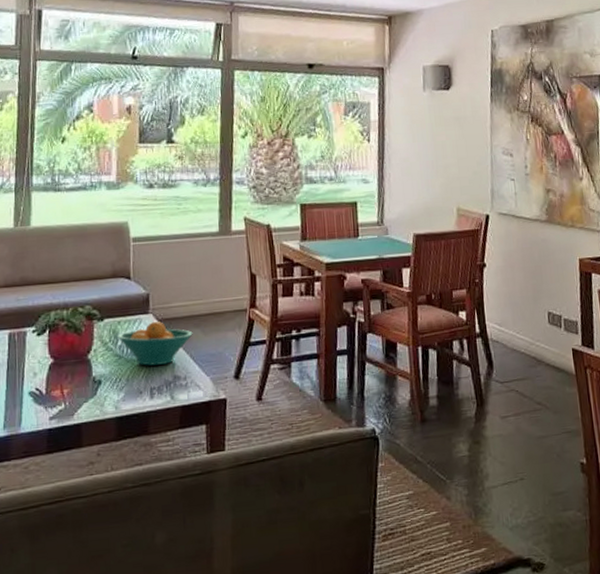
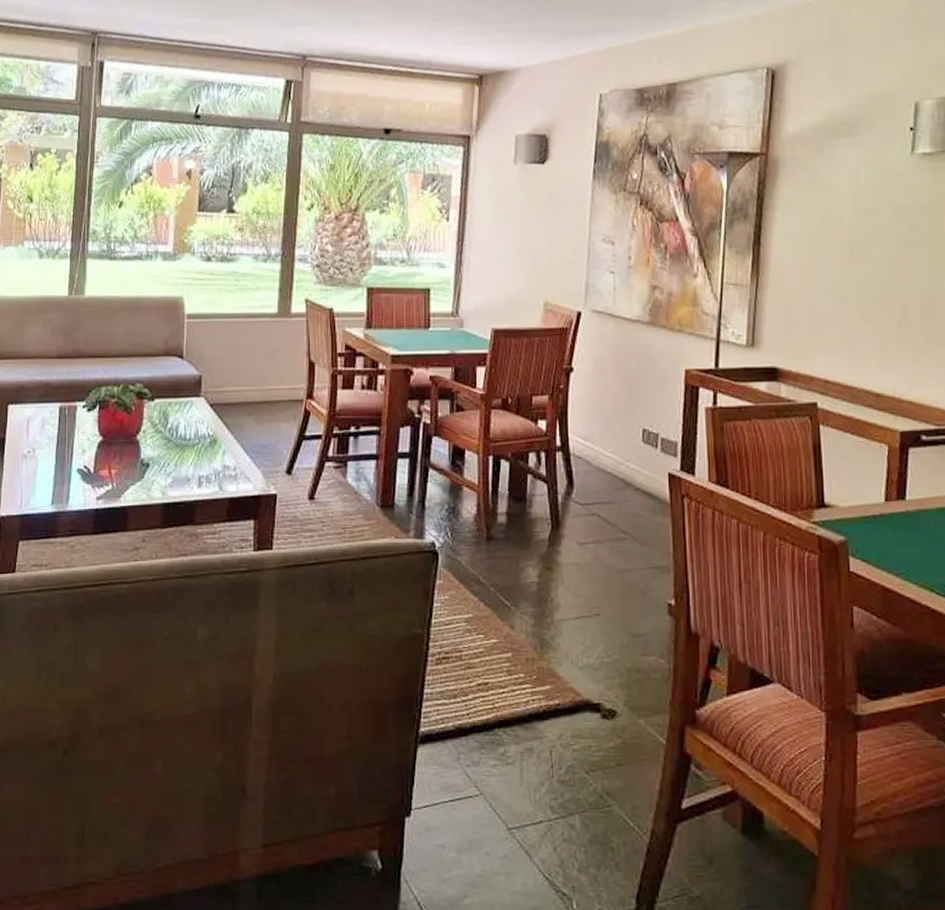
fruit bowl: present [117,321,193,366] -> none [167,405,245,452]

